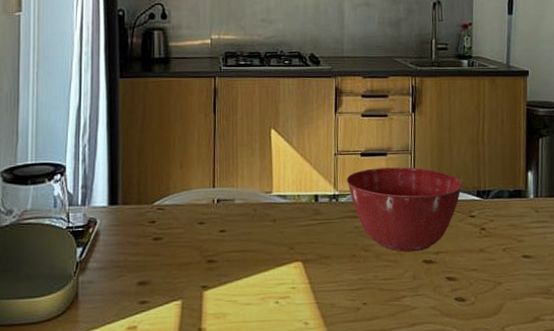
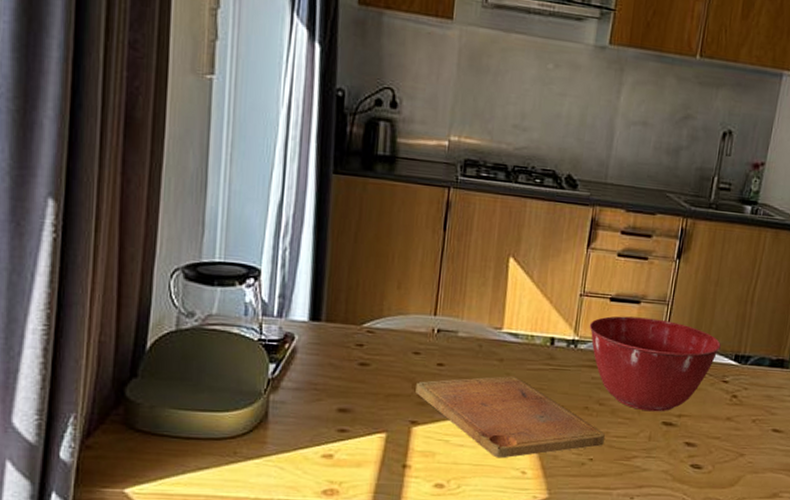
cutting board: none [204,234,374,312] -> present [416,376,605,459]

